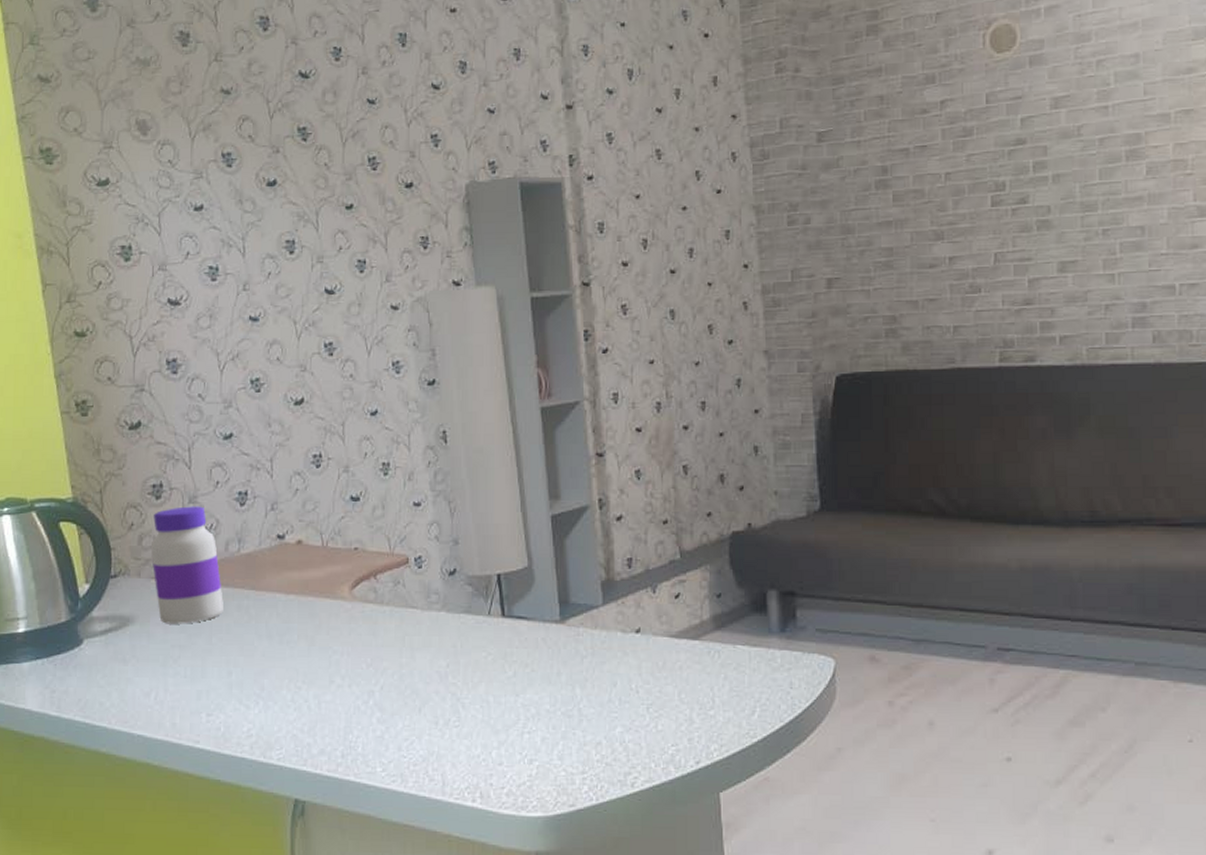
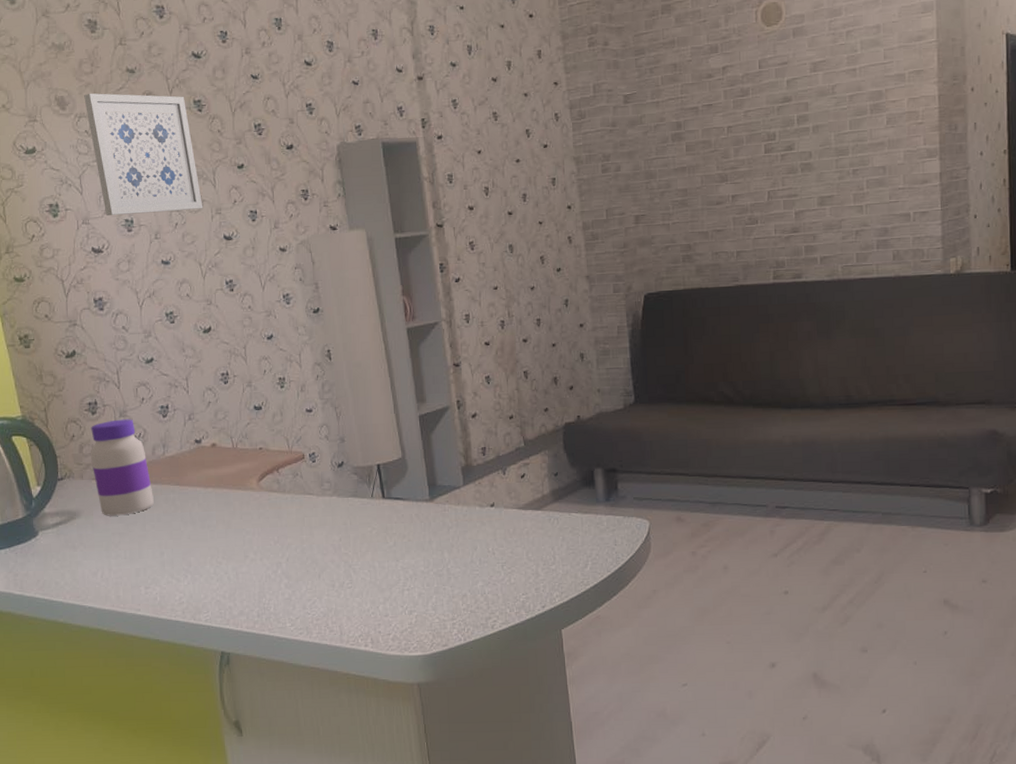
wall art: none [169,116,303,262] -> present [84,93,203,217]

